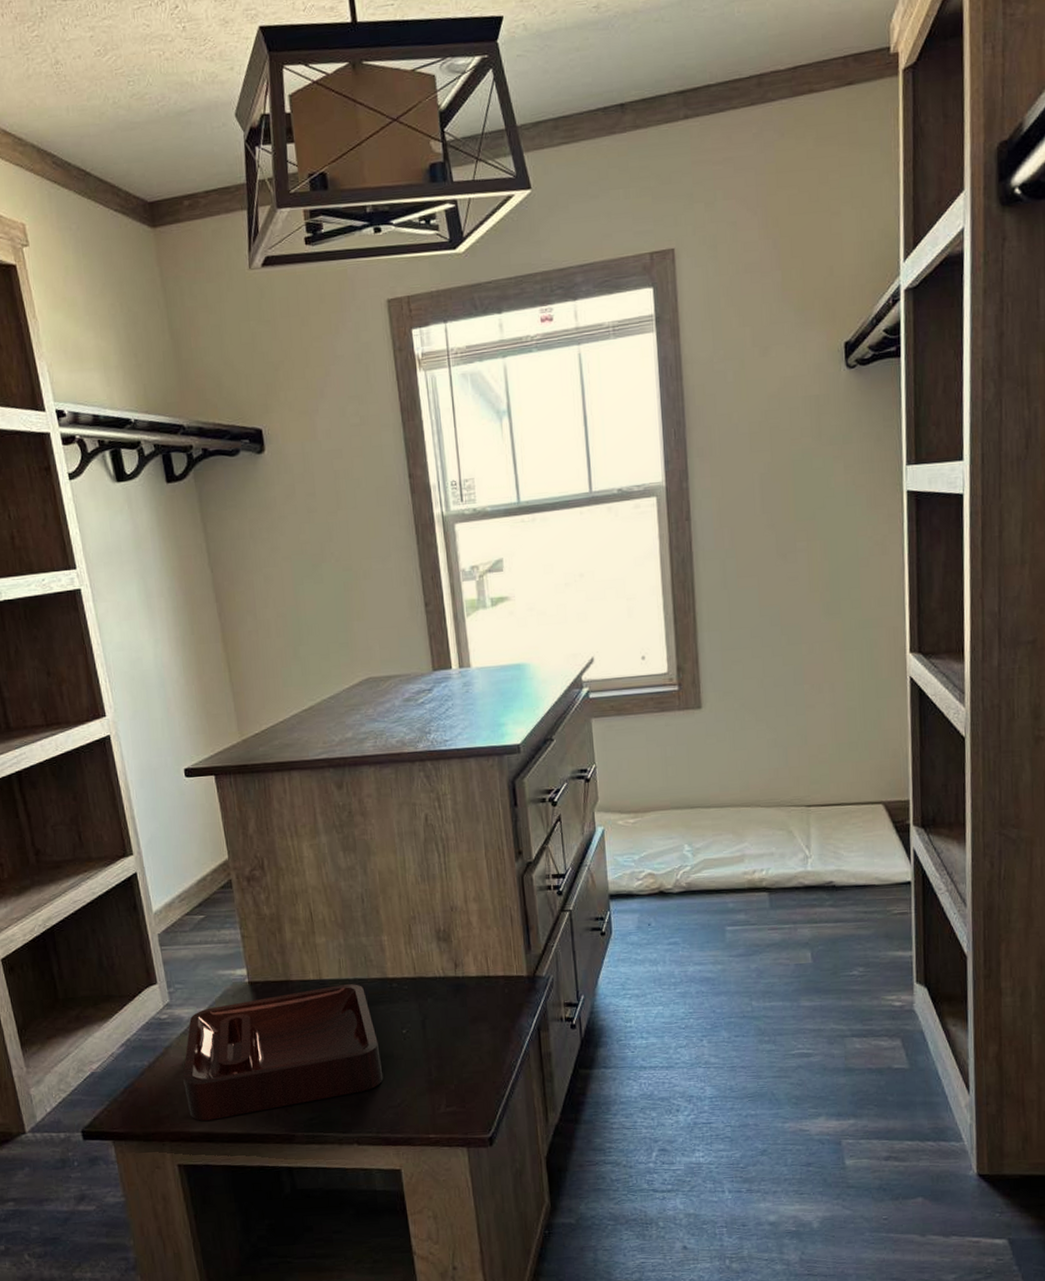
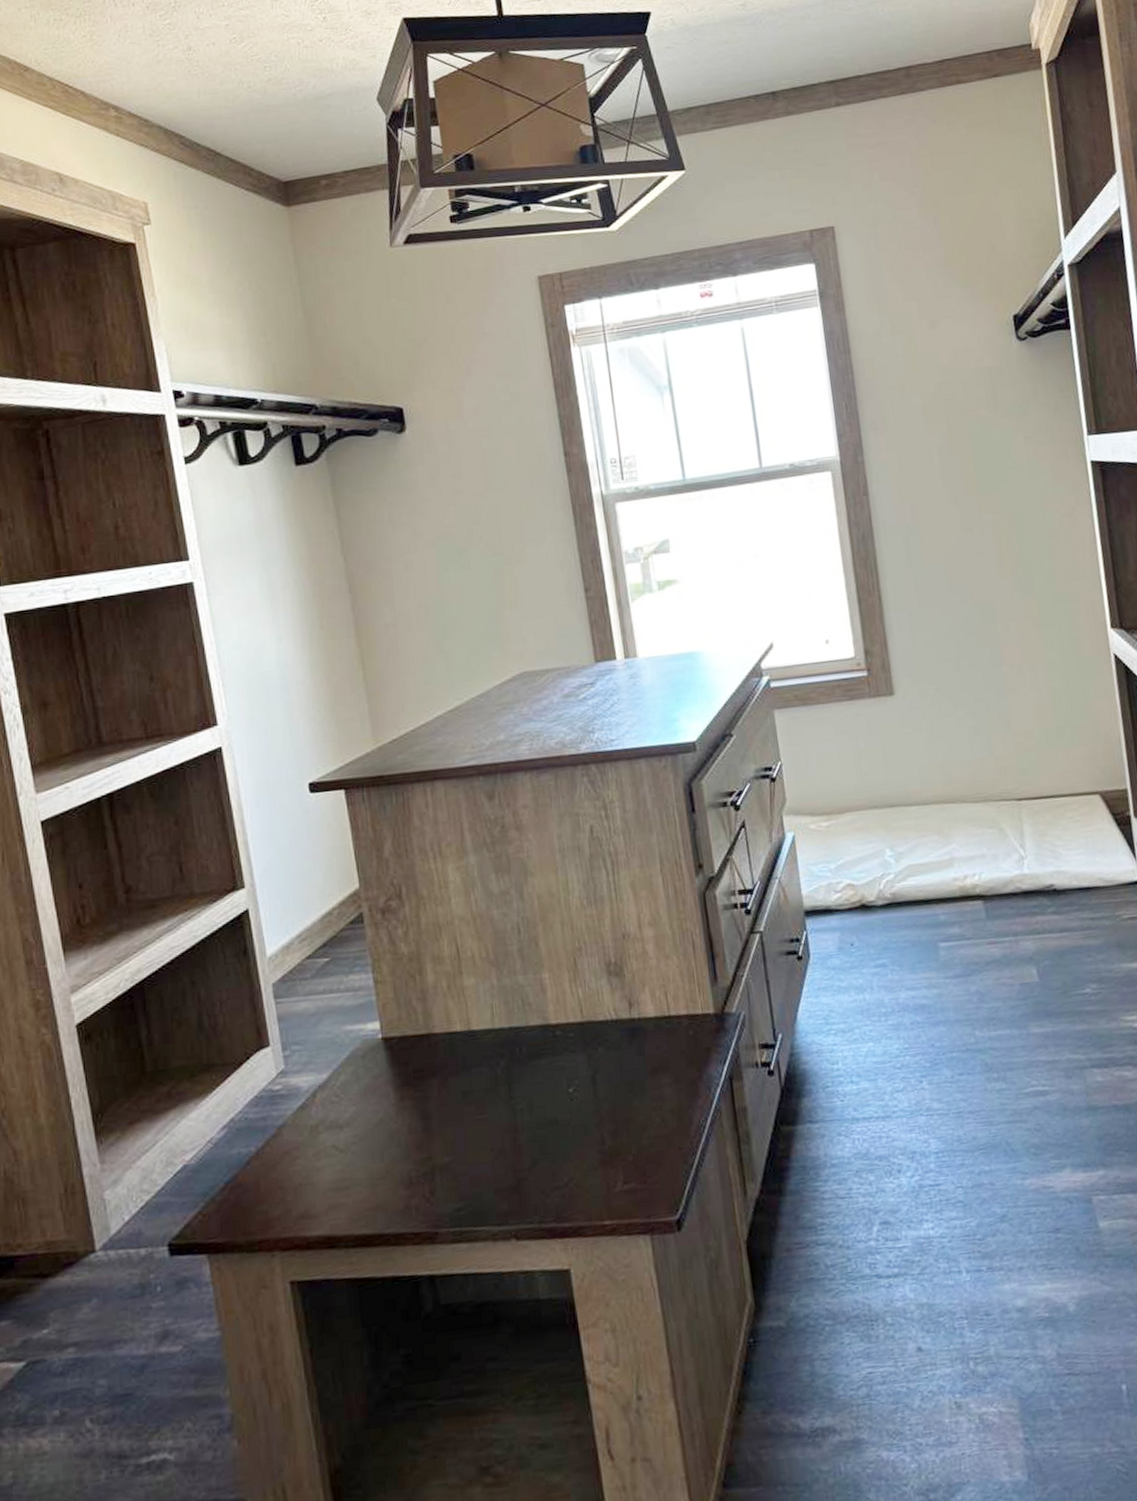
decorative tray: present [183,984,384,1121] -> none [299,1034,547,1221]

